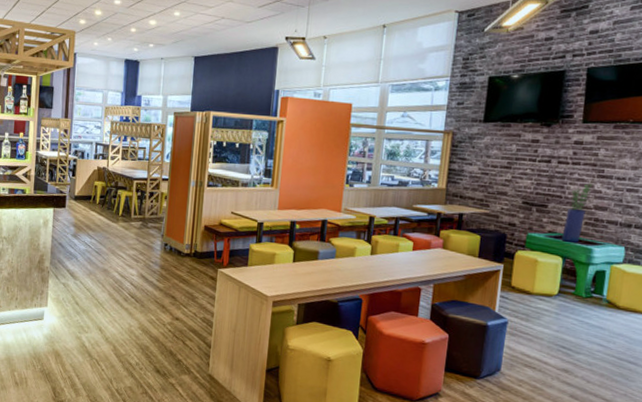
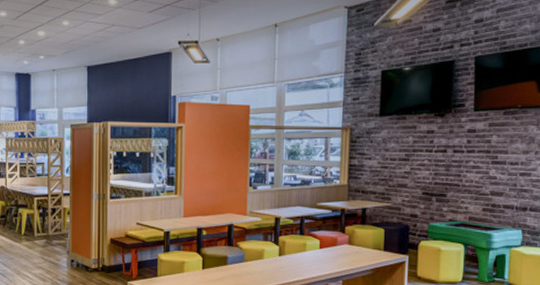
vase: present [561,181,593,244] -> none [462,168,488,230]

